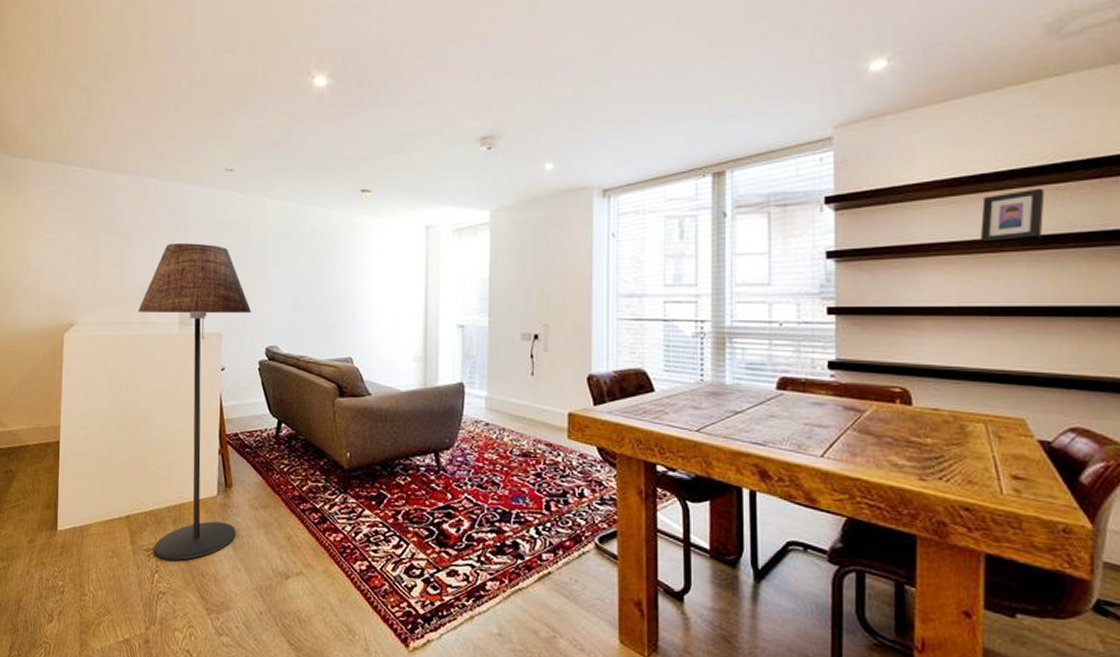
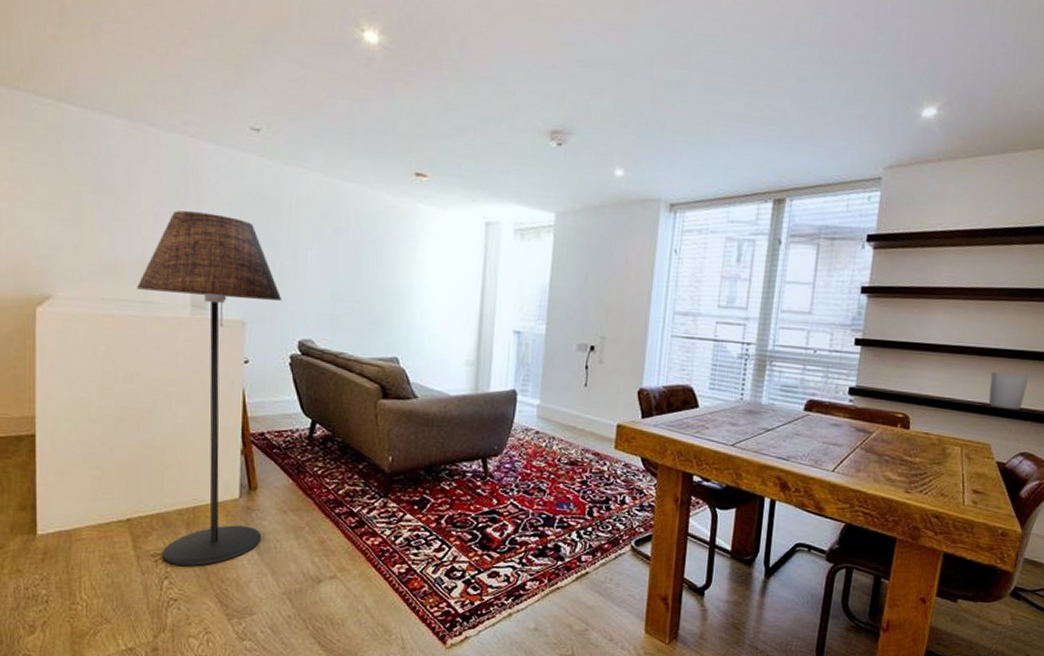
picture frame: present [979,188,1045,244] -> none [983,246,1038,293]
candle holder: none [1009,334,1064,376] -> present [988,373,1030,410]

